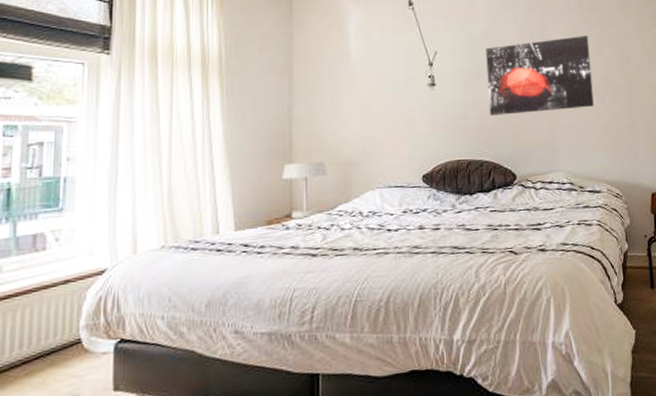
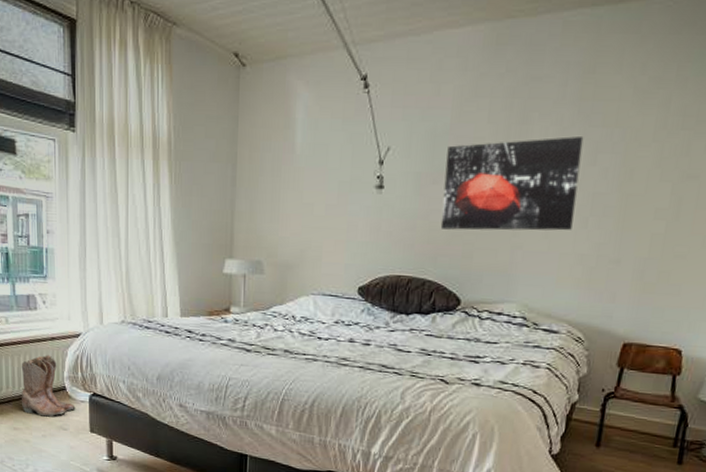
boots: none [12,302,94,386] -> present [21,355,76,417]

